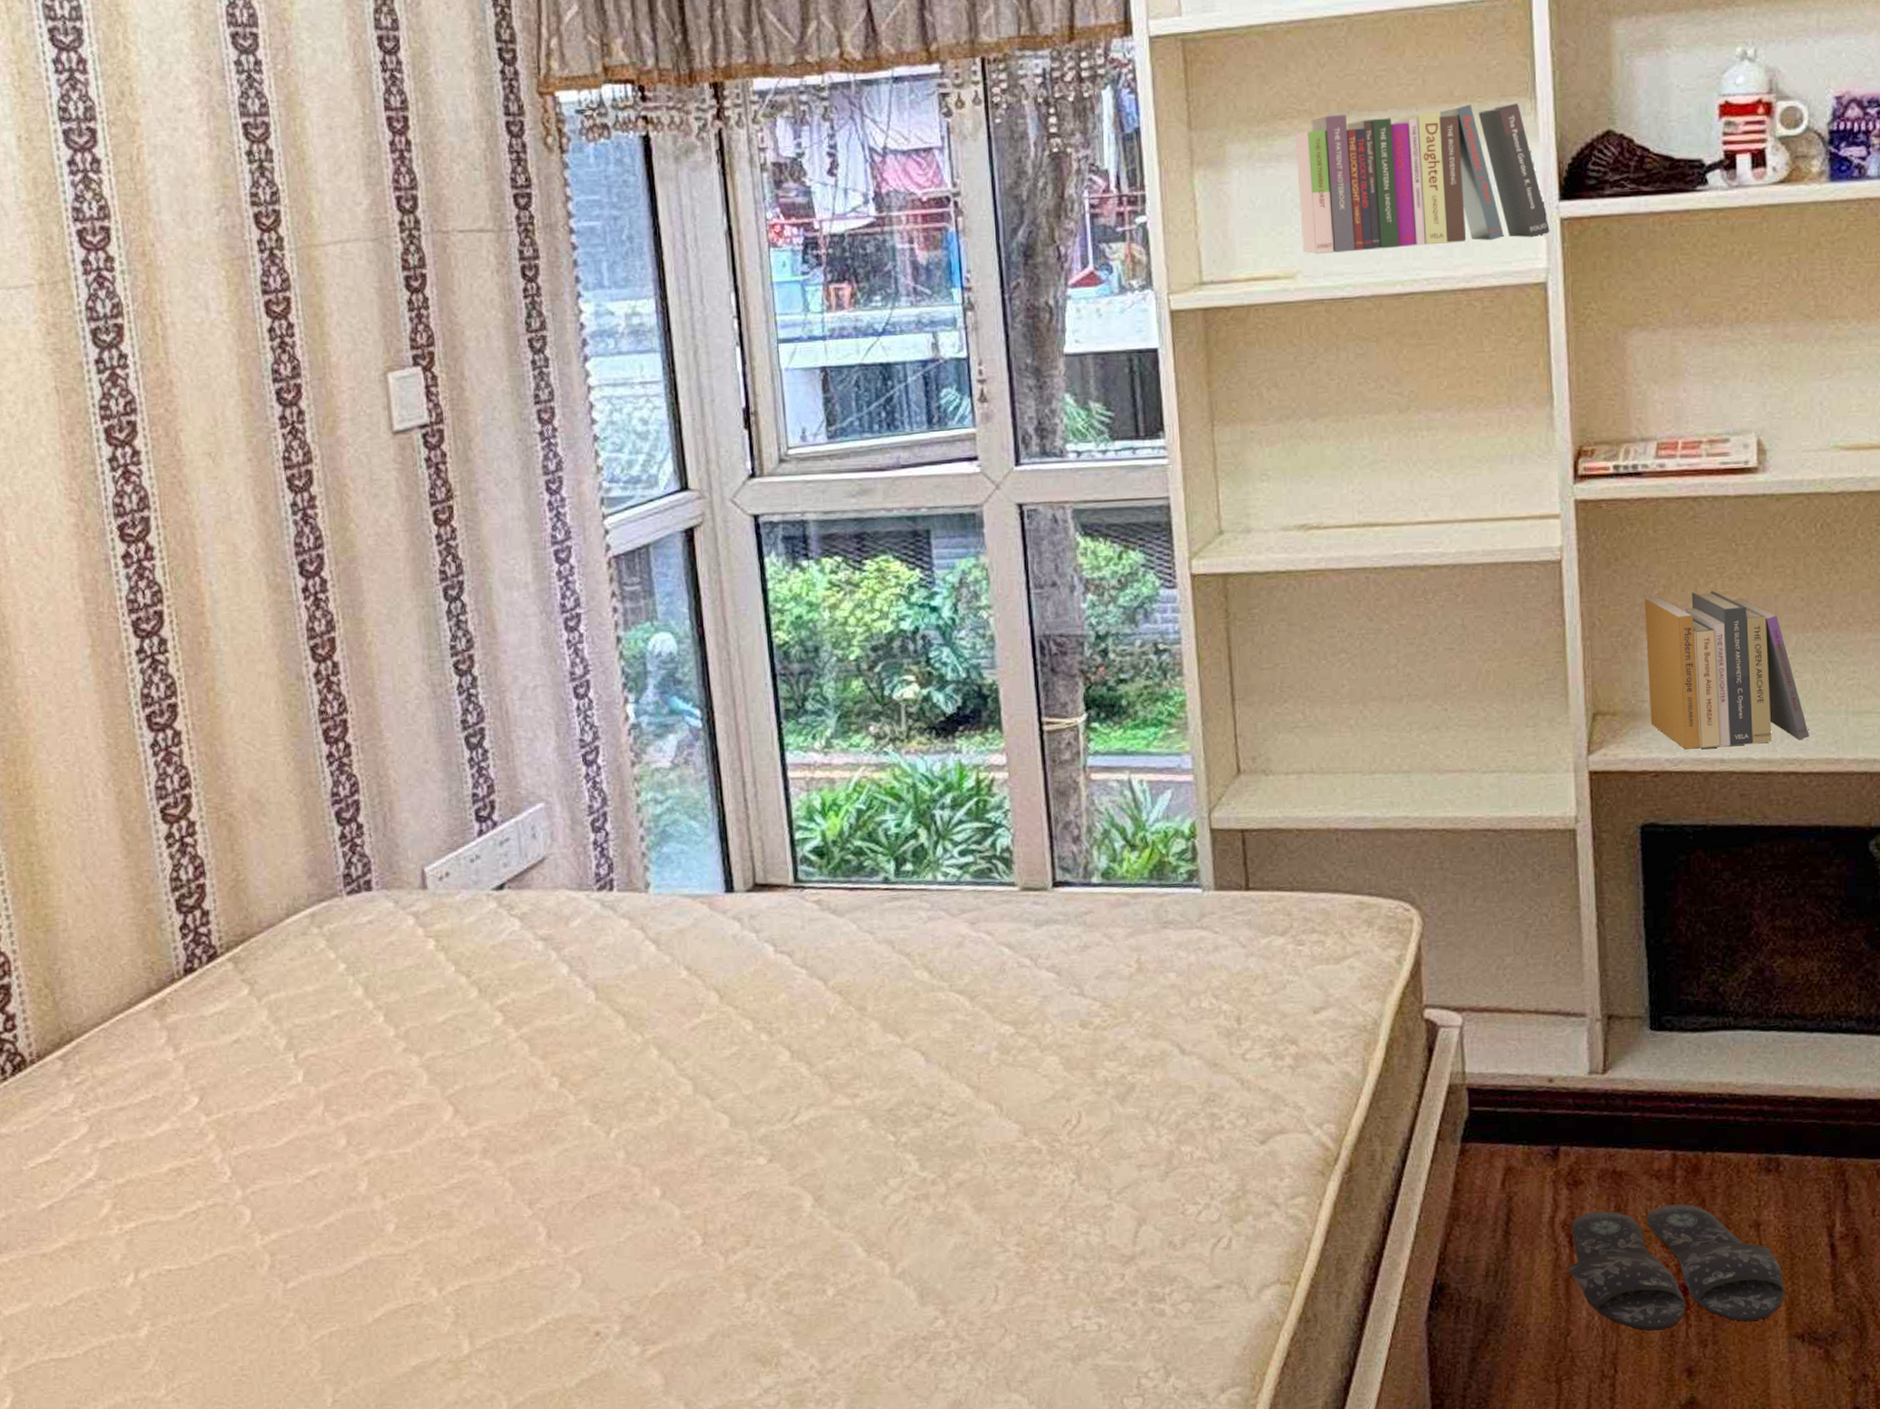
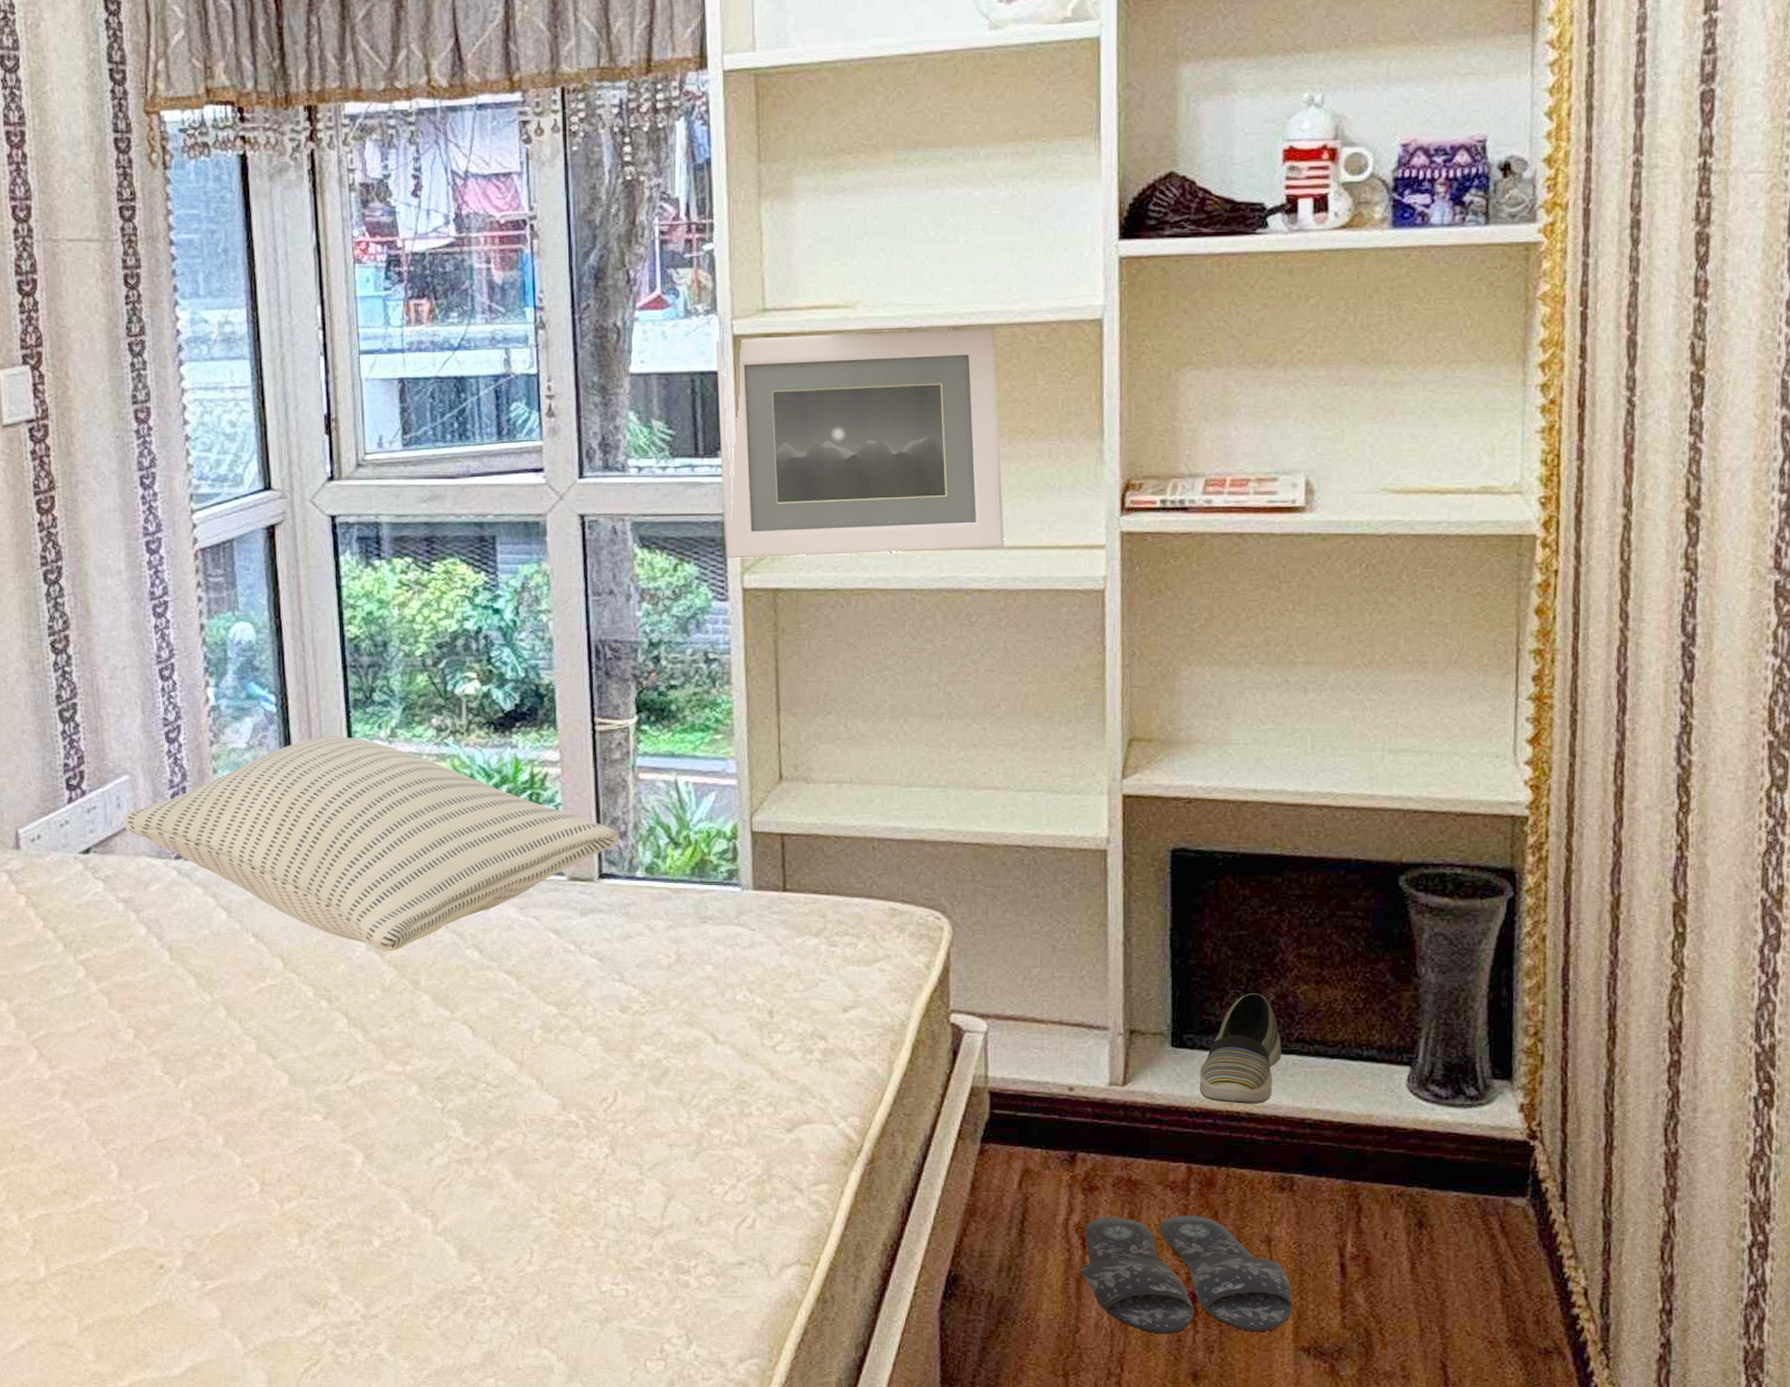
pillow: none [540,747,1073,978] -> present [124,734,619,952]
picture frame: none [1152,294,1457,544] -> present [716,327,1004,559]
books: present [1295,103,1550,255] -> none [861,143,1108,286]
books: present [1644,590,1809,750] -> none [1185,625,1344,779]
shoe: none [1679,969,1761,1085] -> present [1199,993,1281,1104]

